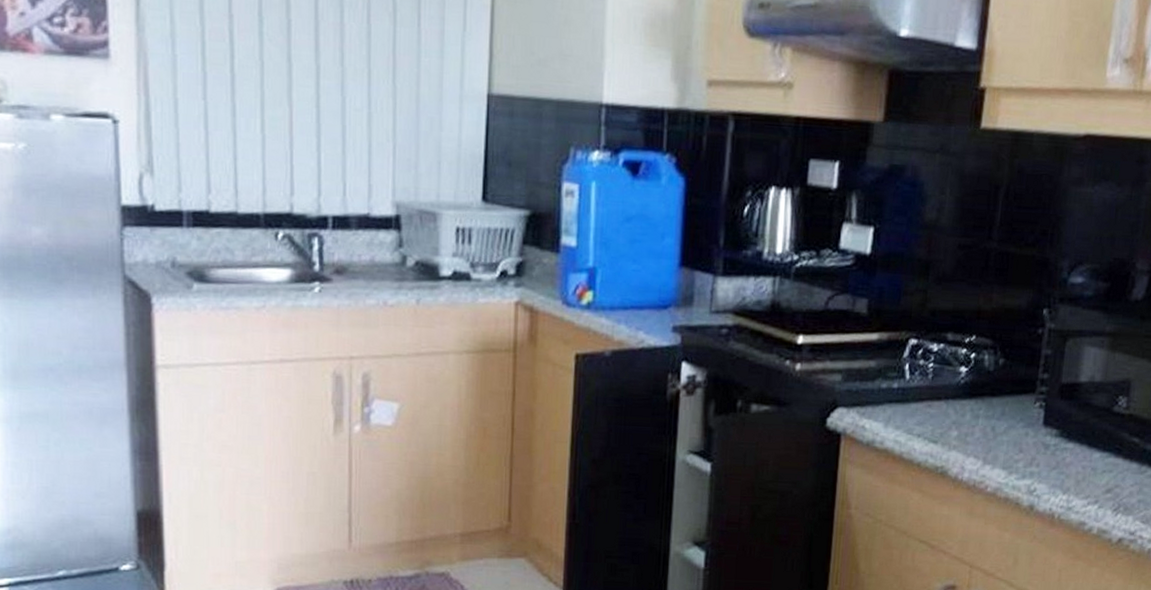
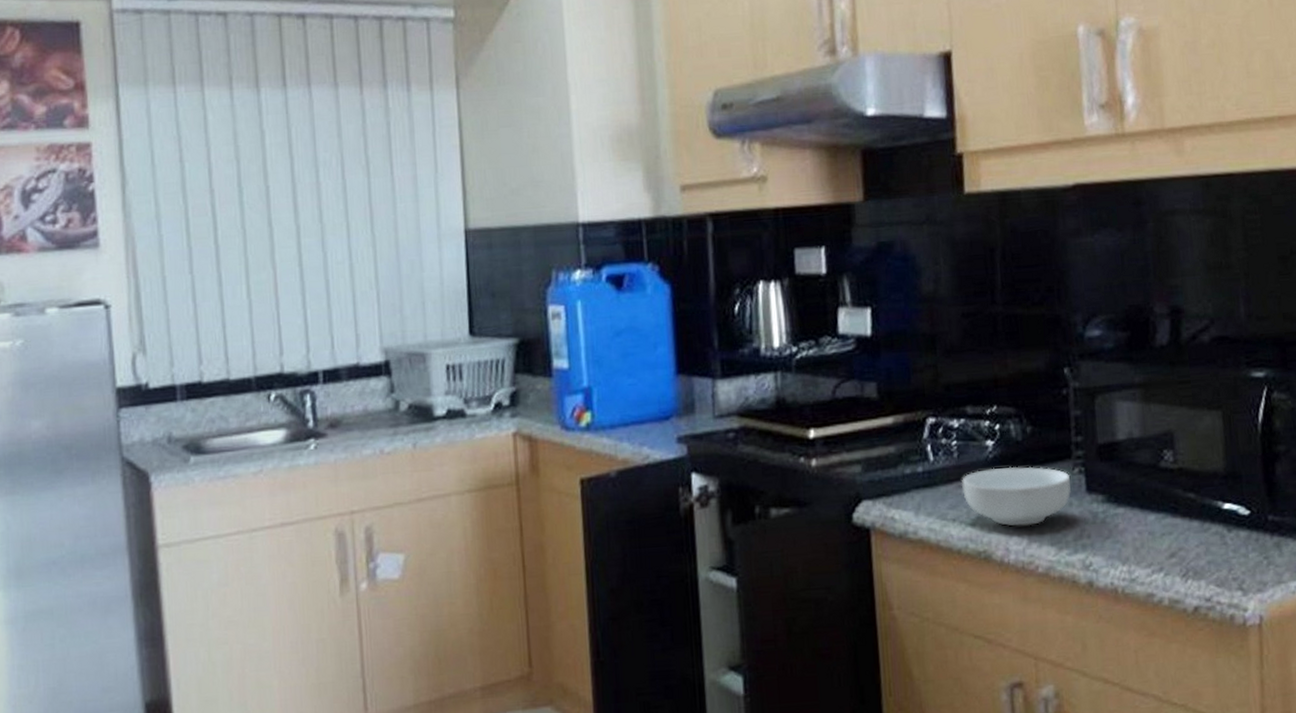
cereal bowl: none [931,392,1031,449] -> present [962,466,1072,526]

